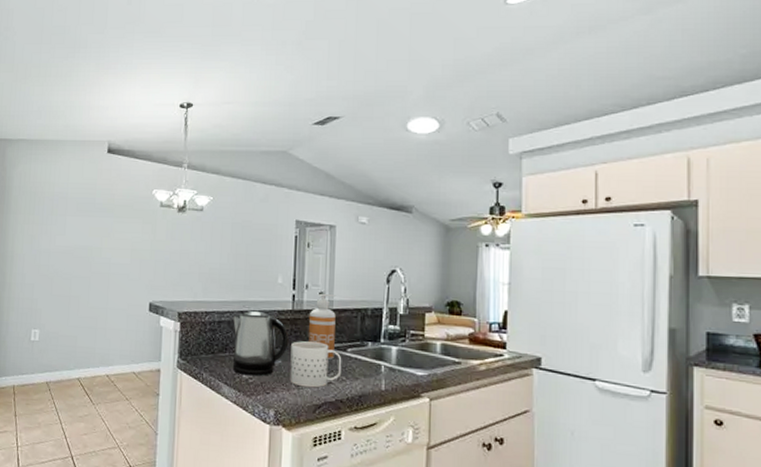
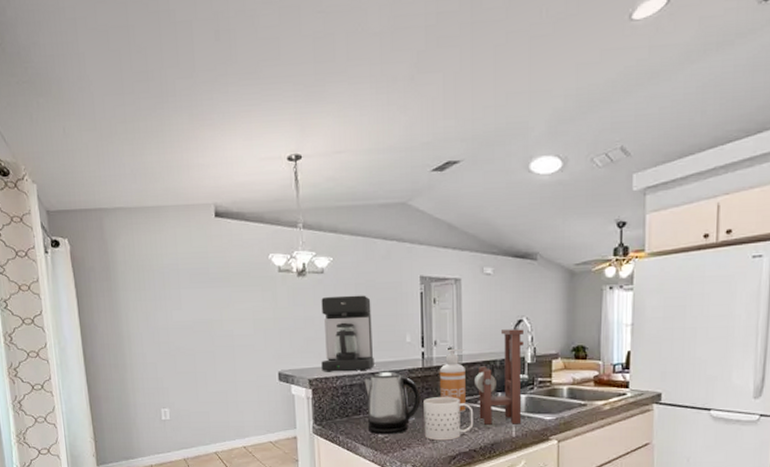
coffee maker: none [192,233,246,309] -> present [321,295,374,372]
paper towel holder: none [345,278,397,377] -> present [475,329,523,425]

